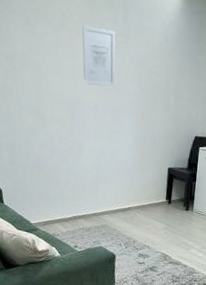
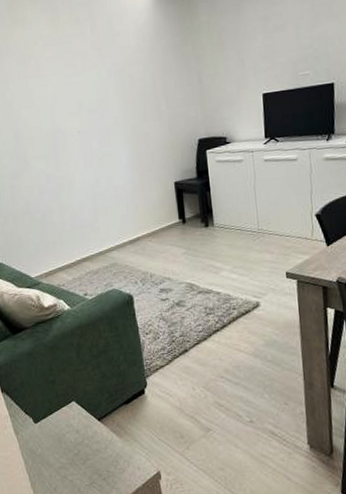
wall art: present [82,25,116,87] -> none [48,46,96,112]

